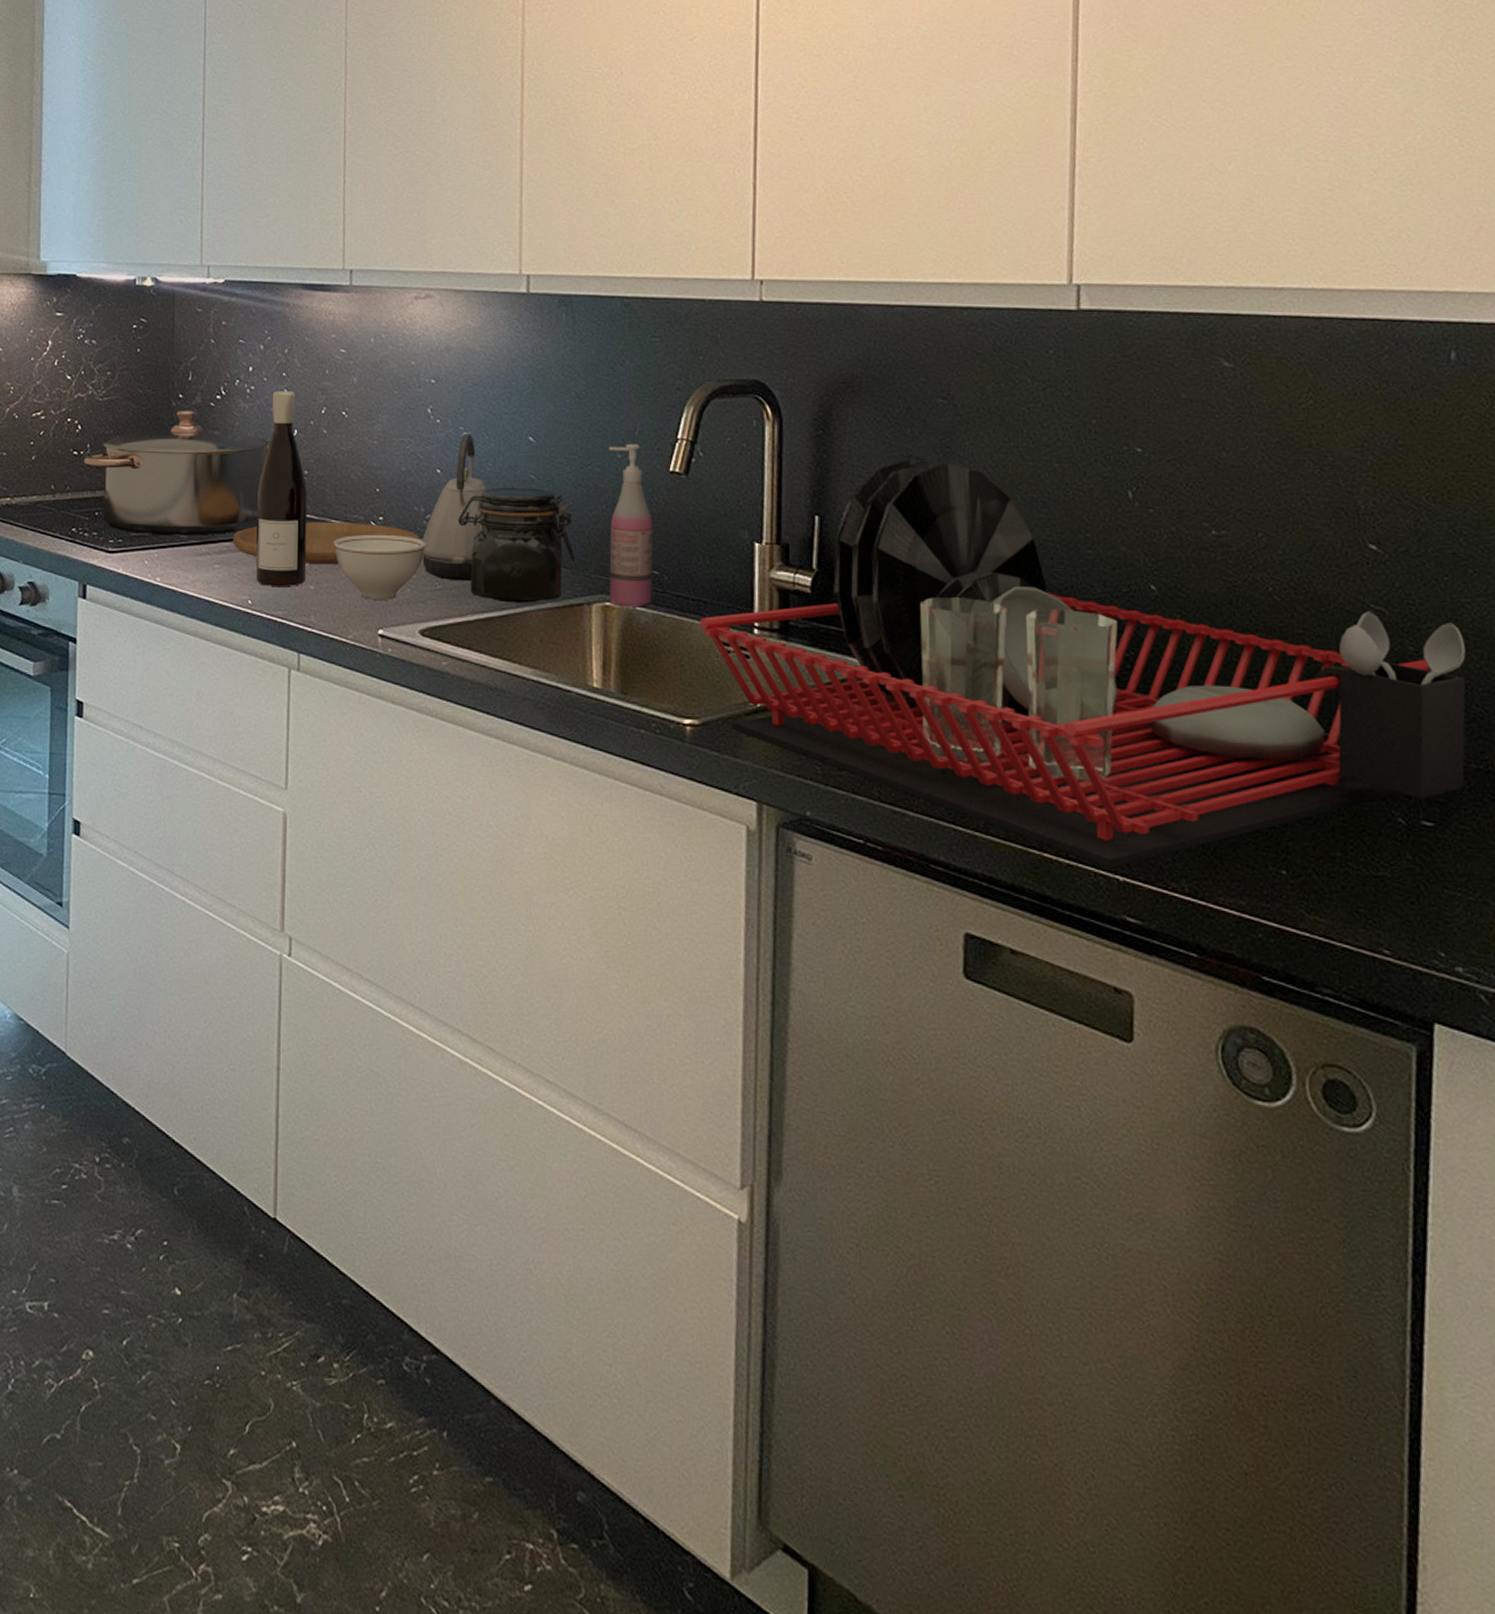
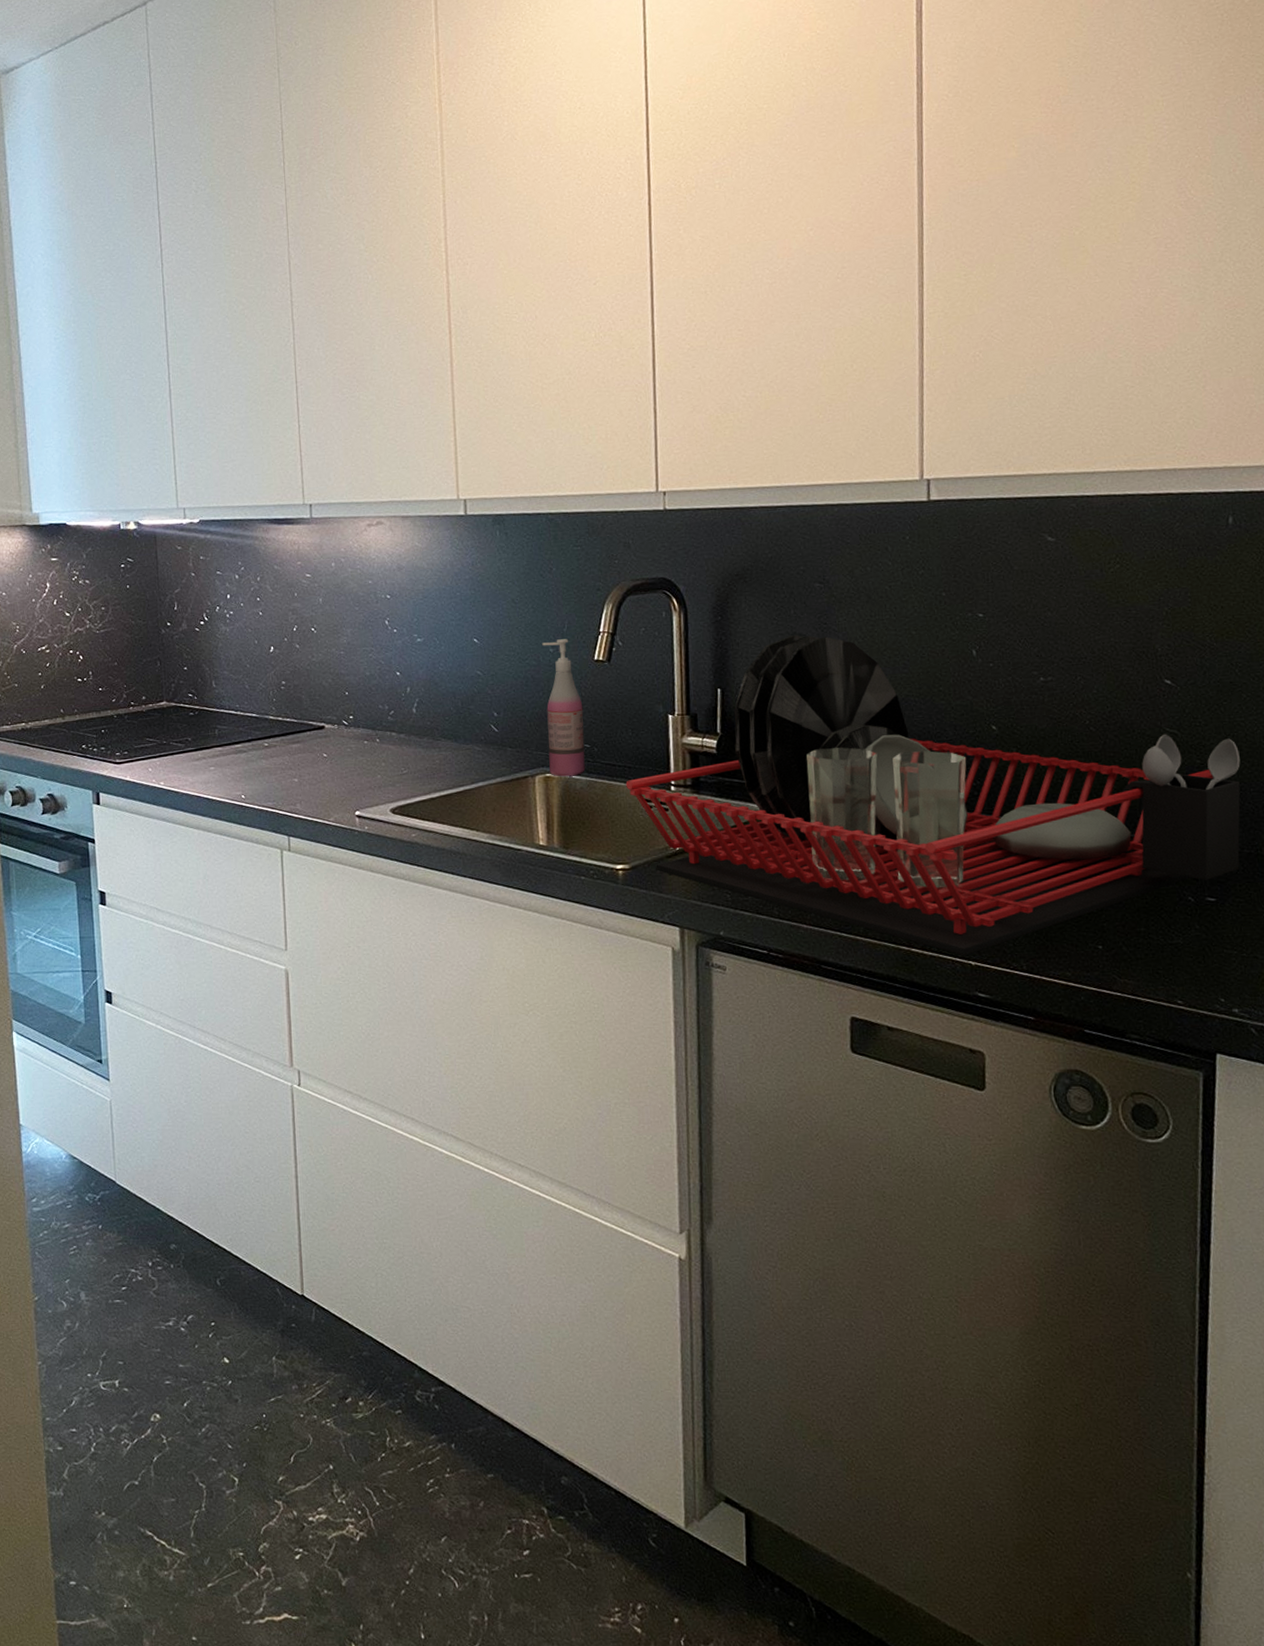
cooking pot: present [84,410,270,536] -> none [88,635,250,746]
cutting board: present [233,521,420,564] -> none [224,722,386,760]
bottle: present [256,390,308,586] -> none [242,613,291,782]
bowl: present [333,534,426,600] -> none [311,730,392,787]
kettle: present [422,434,488,581] -> none [388,640,441,766]
jar: present [457,487,576,603] -> none [417,682,519,781]

